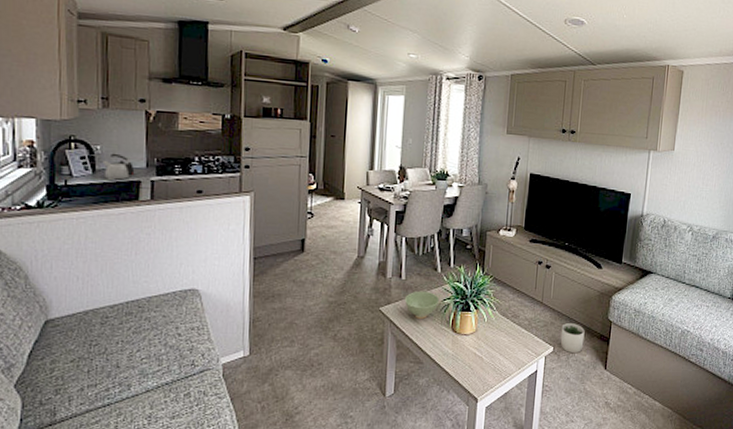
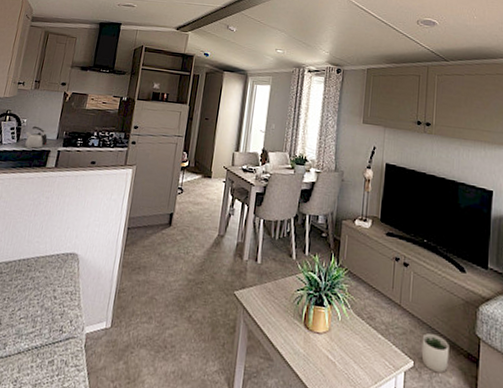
bowl: present [404,291,440,319] -> none [258,277,294,309]

